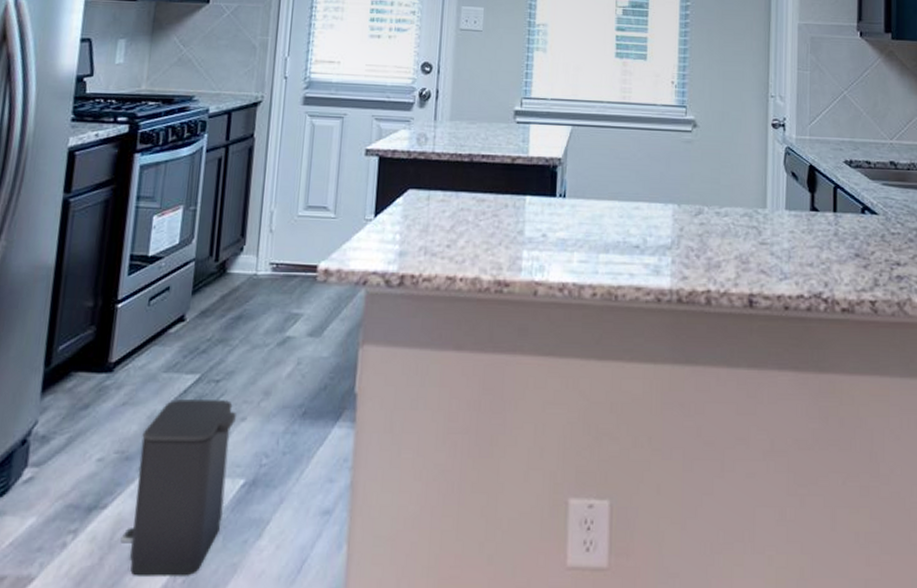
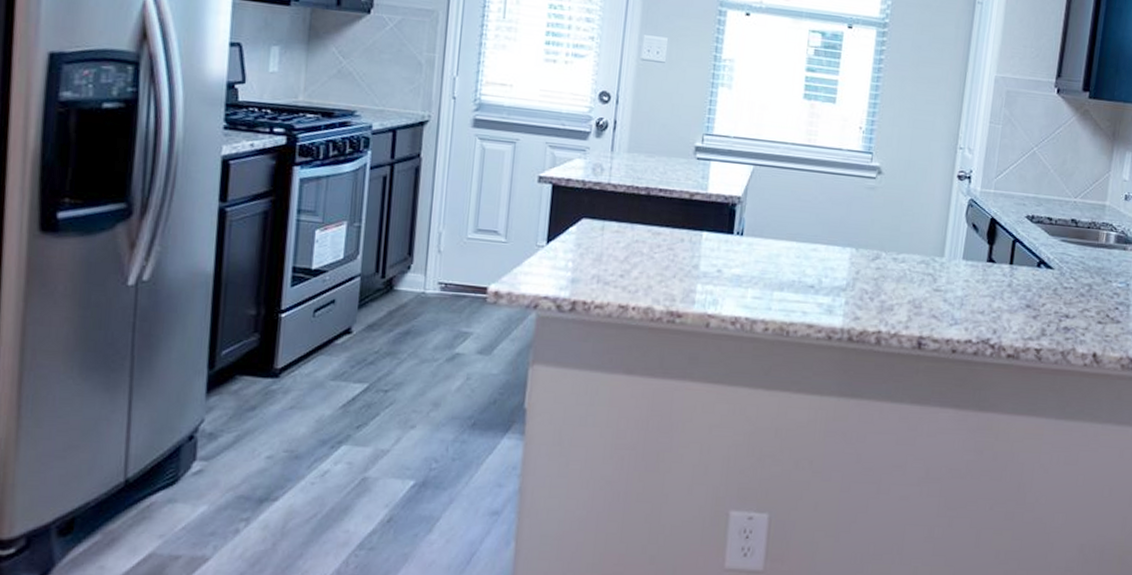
pedal bin: present [120,399,236,576] -> none [292,406,405,562]

